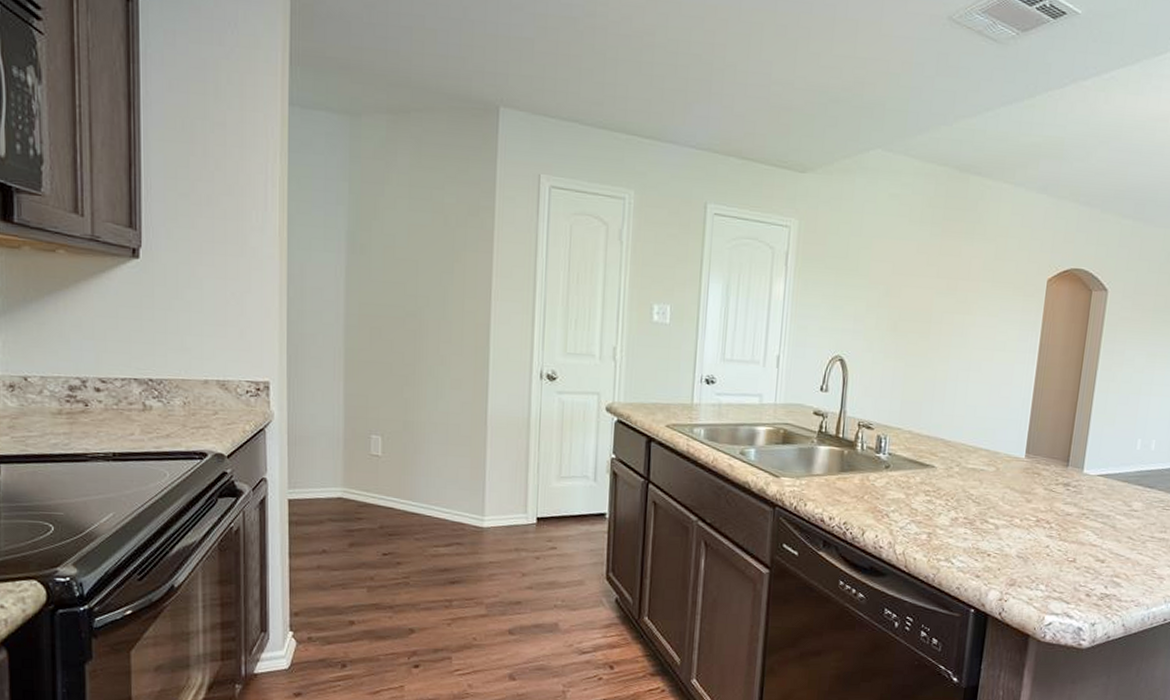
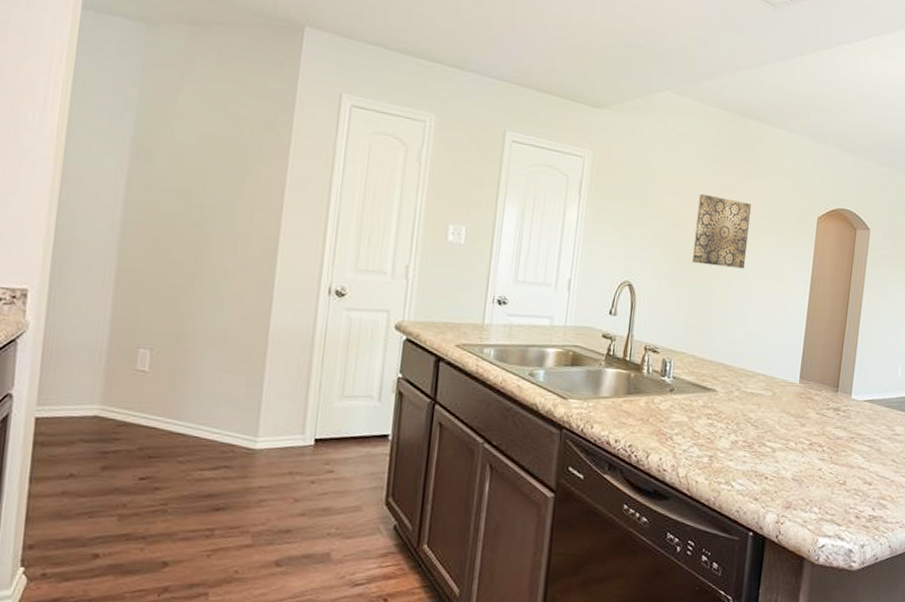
wall art: none [907,259,972,339] -> present [691,193,751,269]

